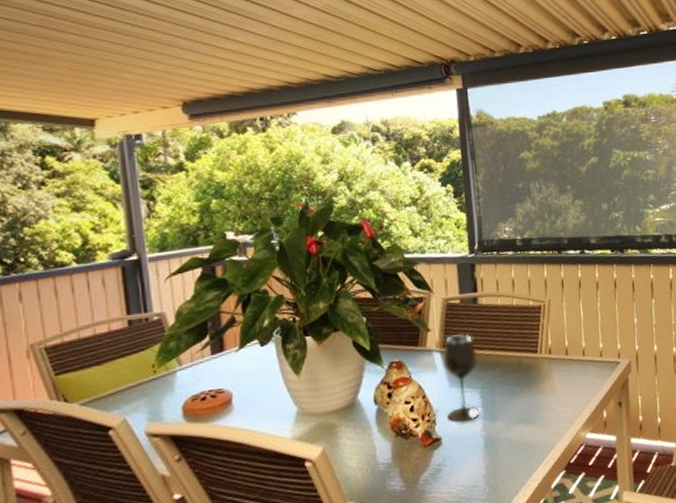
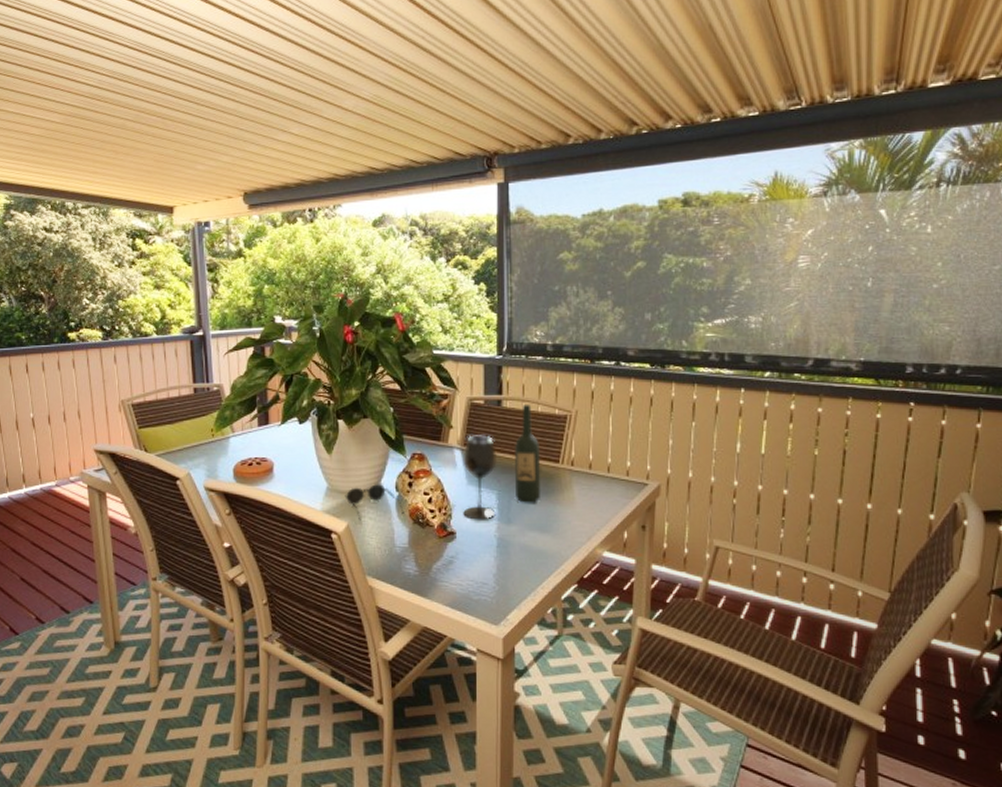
sunglasses: none [318,399,385,445] -> present [345,484,404,523]
wine bottle: none [493,299,523,398] -> present [514,405,541,503]

